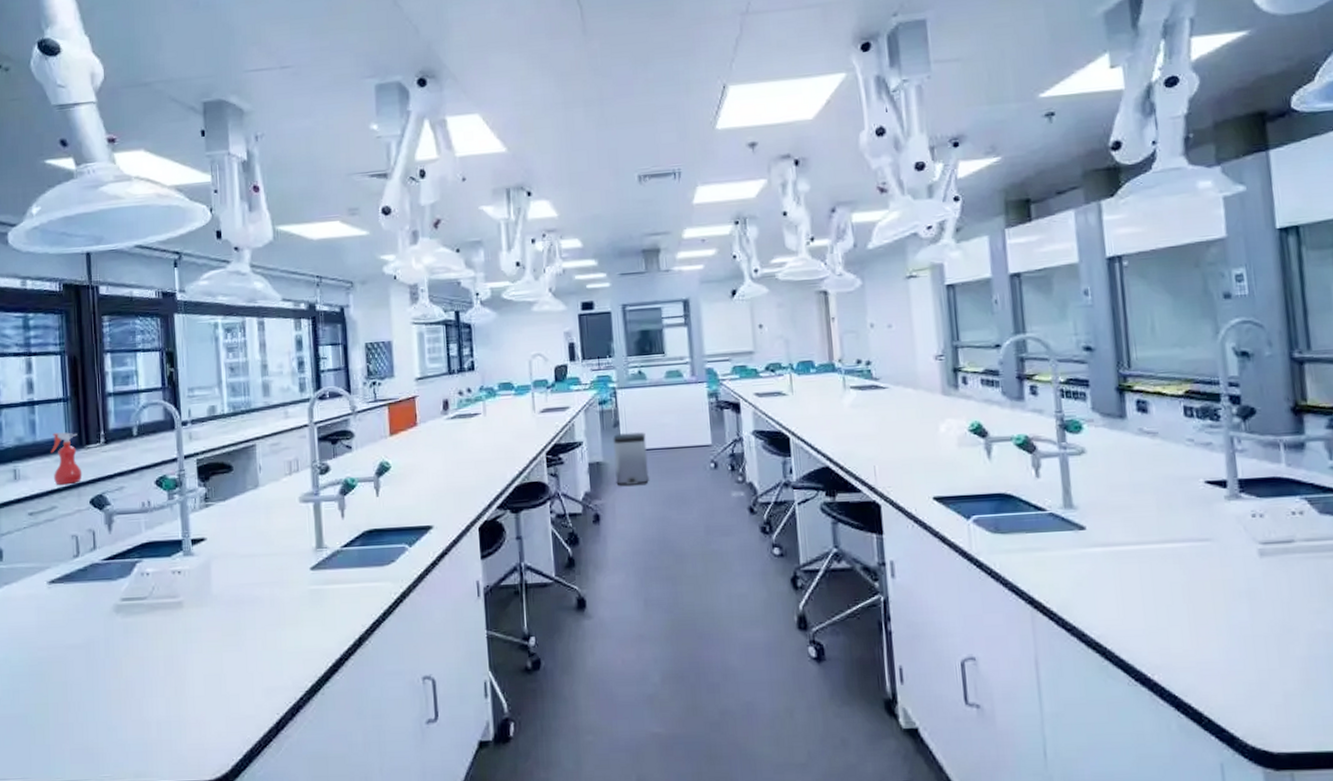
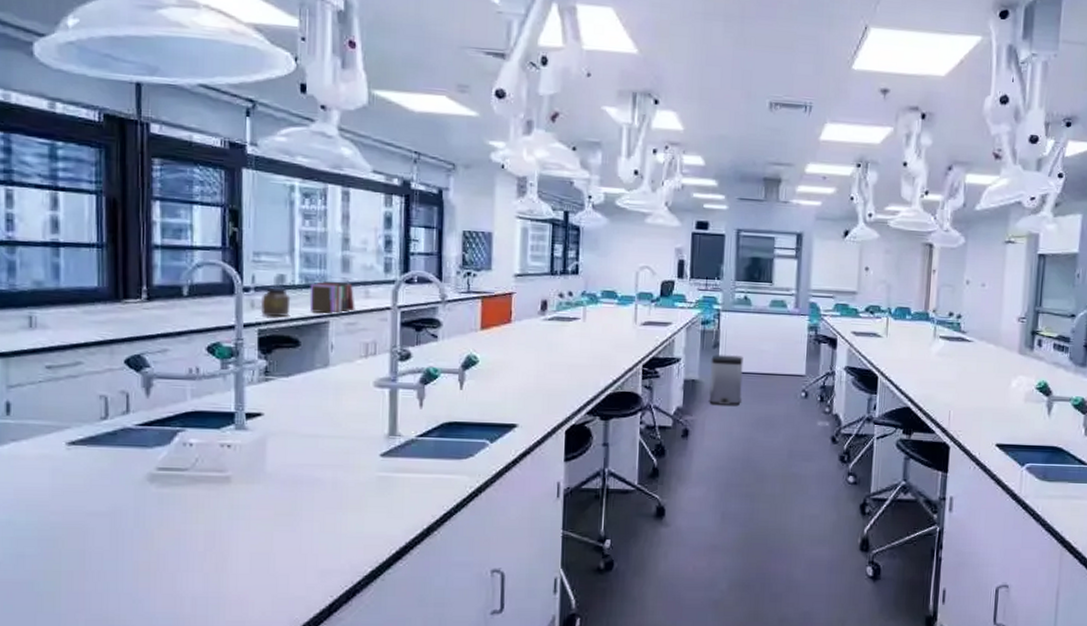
spray bottle: present [51,432,83,485] -> none [78,281,117,339]
jar: none [196,417,222,446] -> present [260,286,291,316]
books: none [237,406,277,438] -> present [309,281,355,314]

